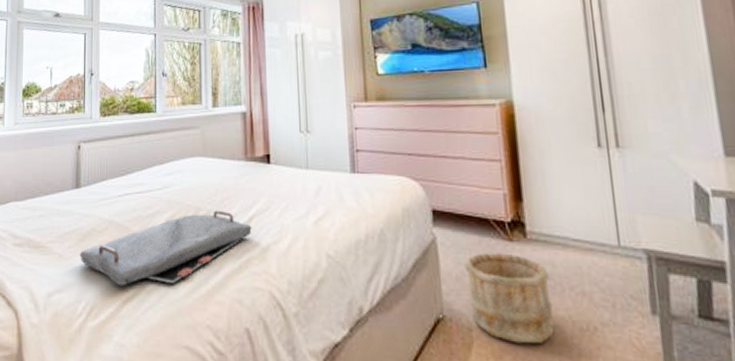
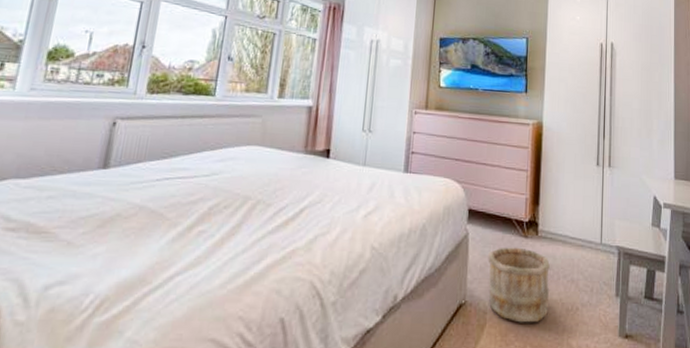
serving tray: present [80,210,252,286] -> none [95,200,302,277]

